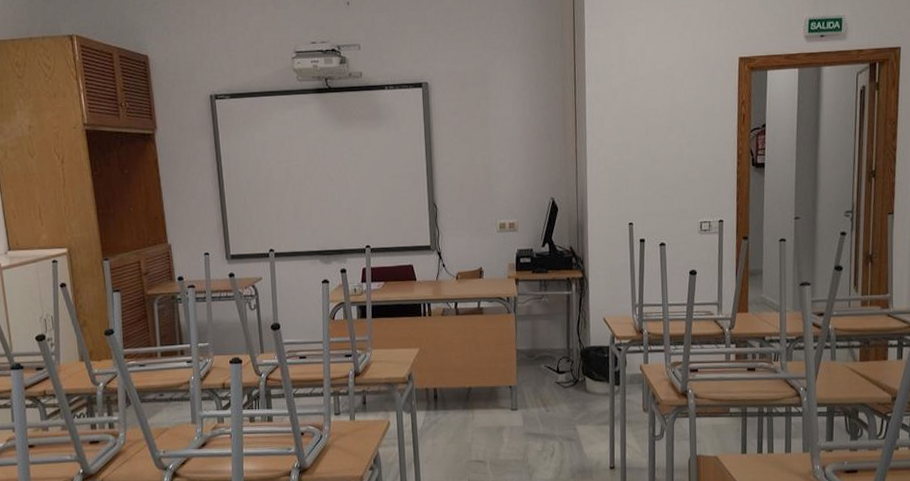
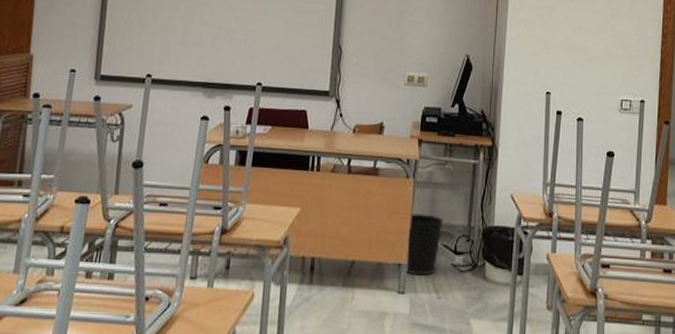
wastebasket: none [514,342,545,394] -> present [406,213,444,276]

